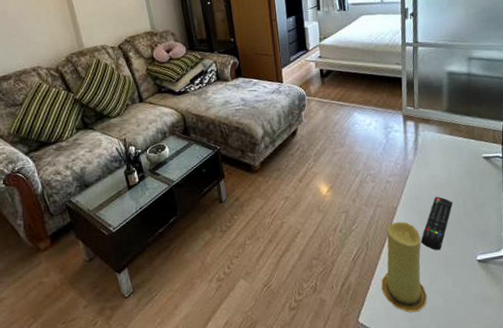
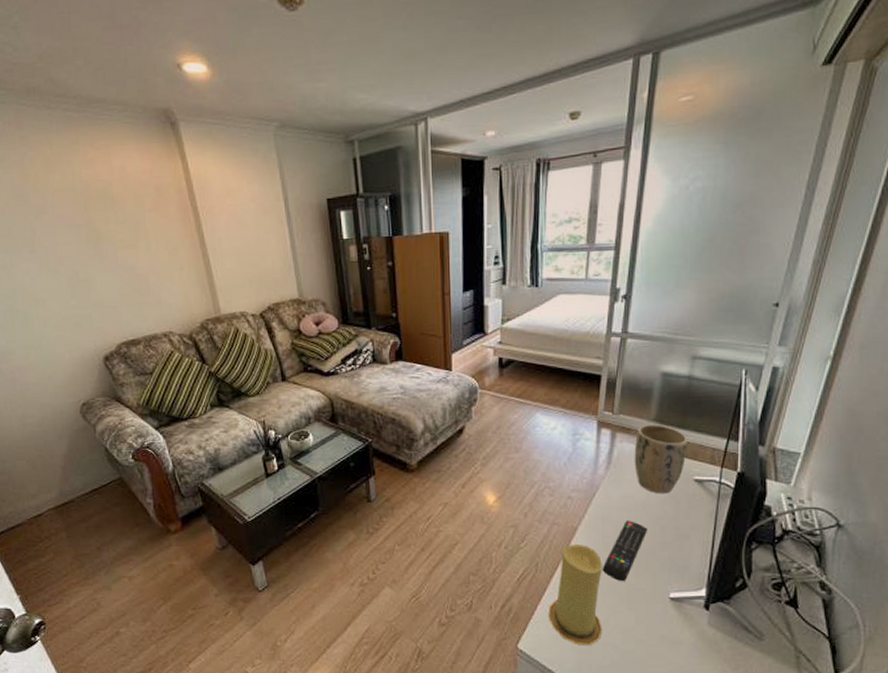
plant pot: none [434,114,475,172] -> present [634,424,687,494]

